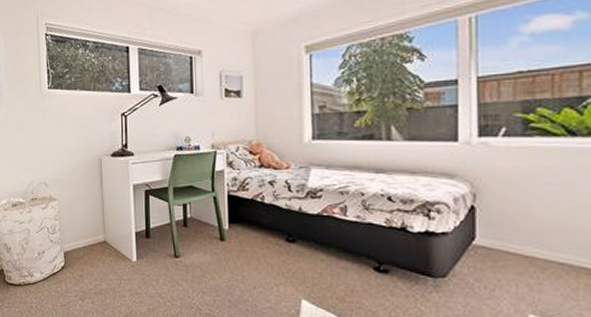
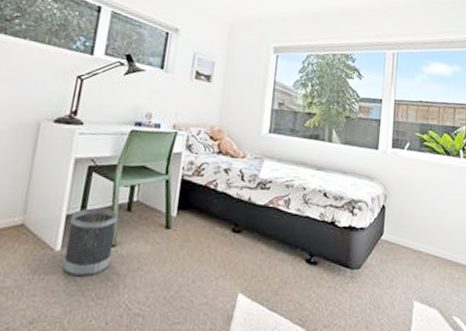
wastebasket: none [139,226,178,282] -> present [62,208,118,277]

